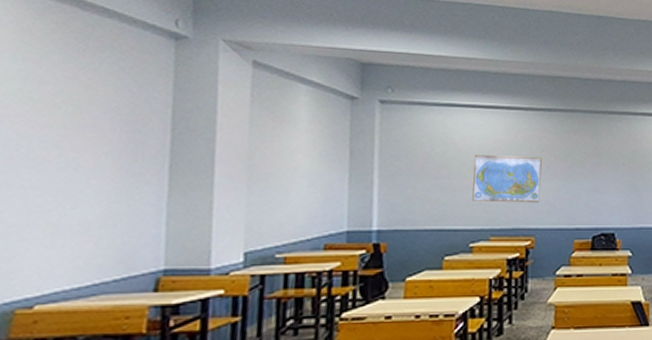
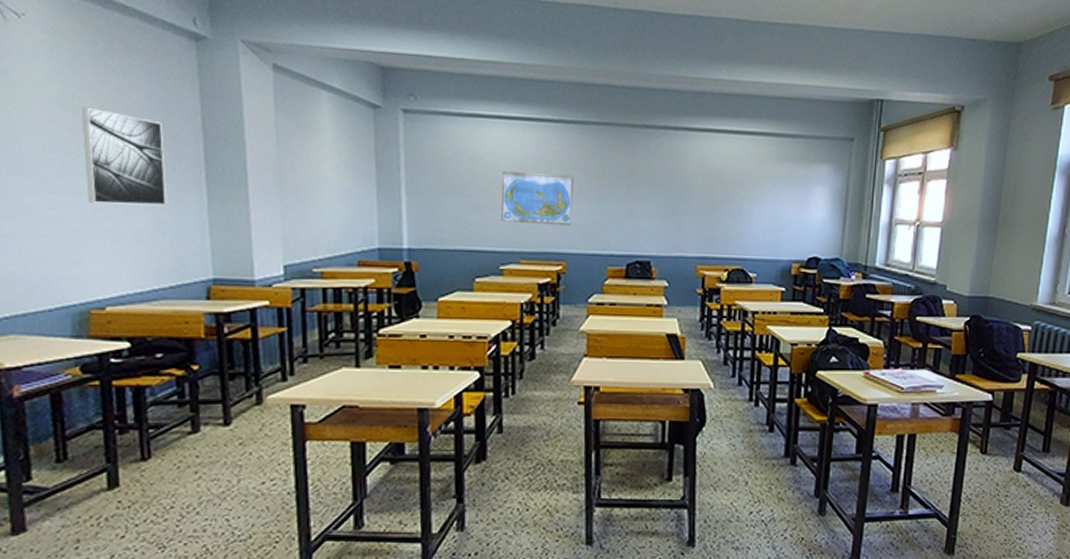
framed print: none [32,101,129,197] -> present [82,106,167,206]

